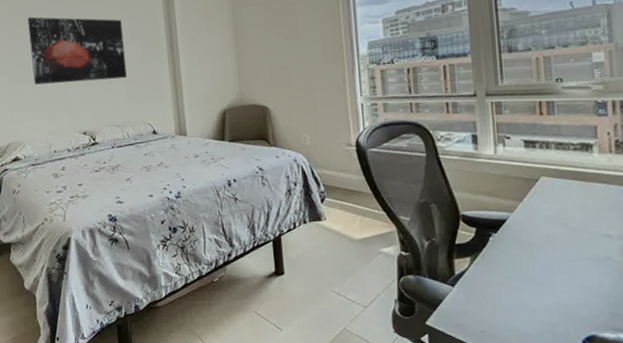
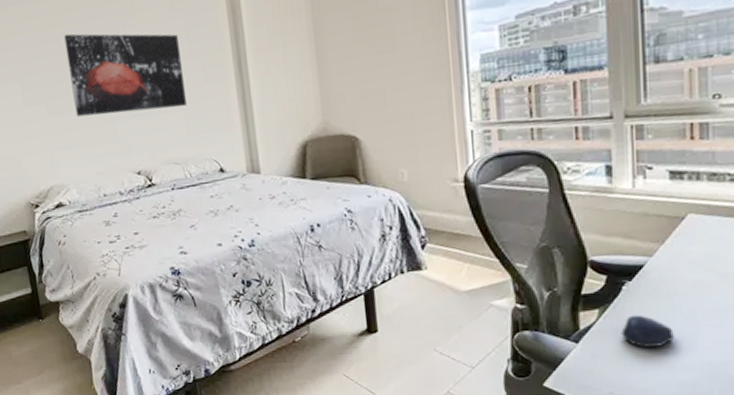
computer mouse: none [489,262,534,291] -> present [621,314,674,347]

